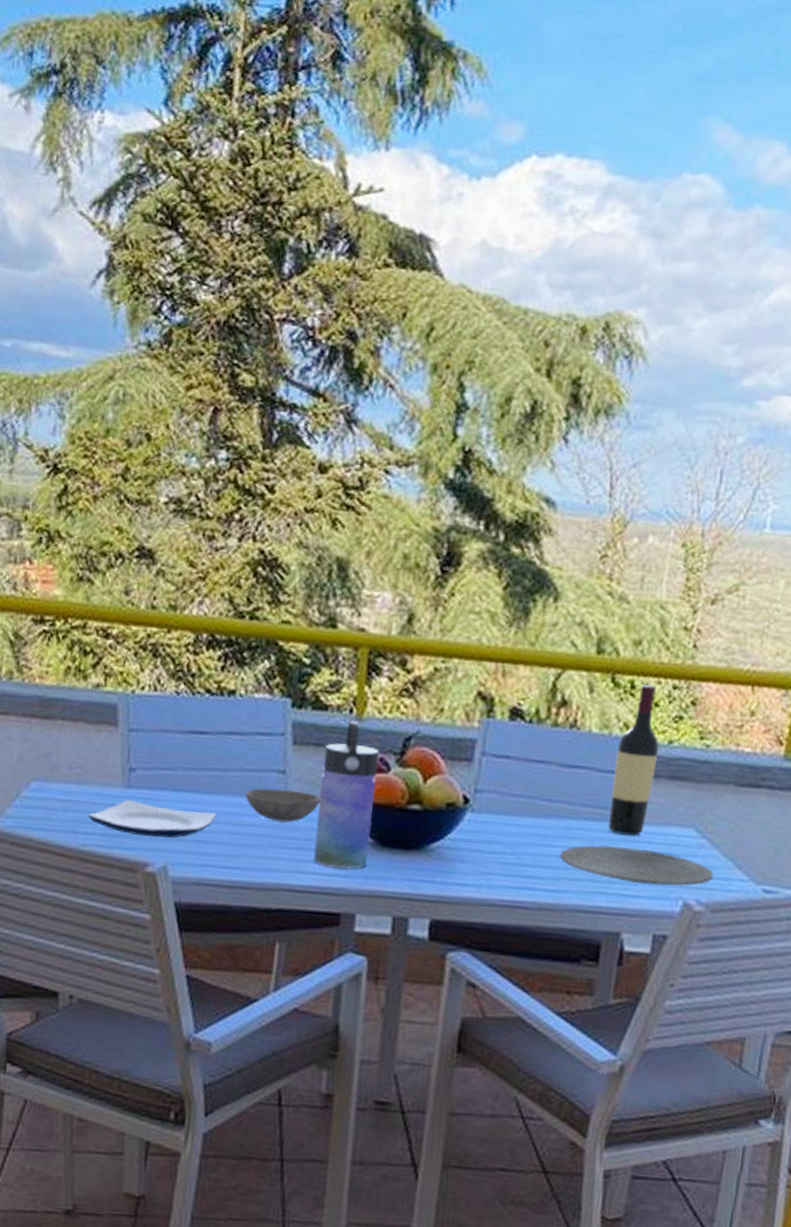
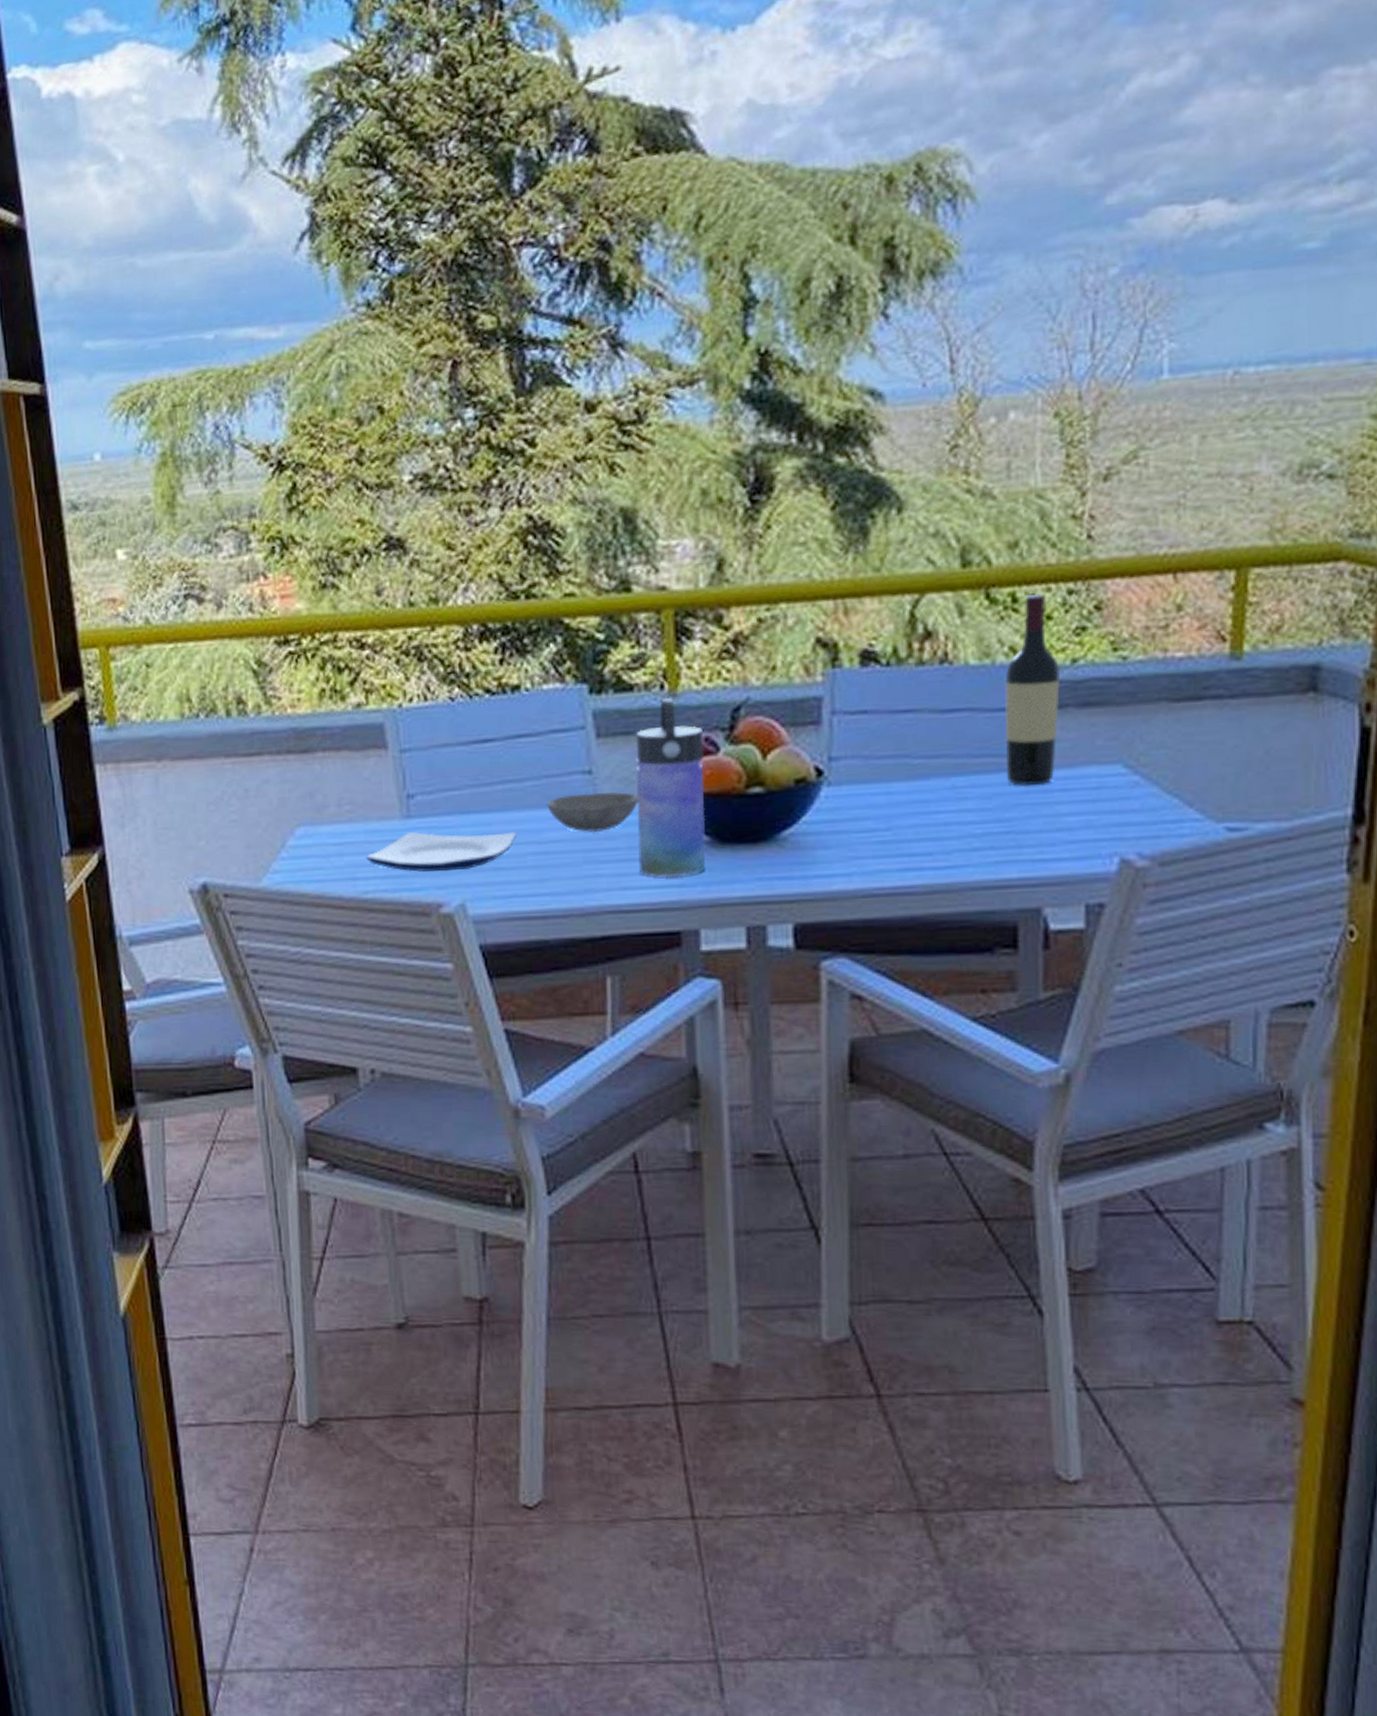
plate: present [559,845,715,886] -> none [948,799,1157,844]

